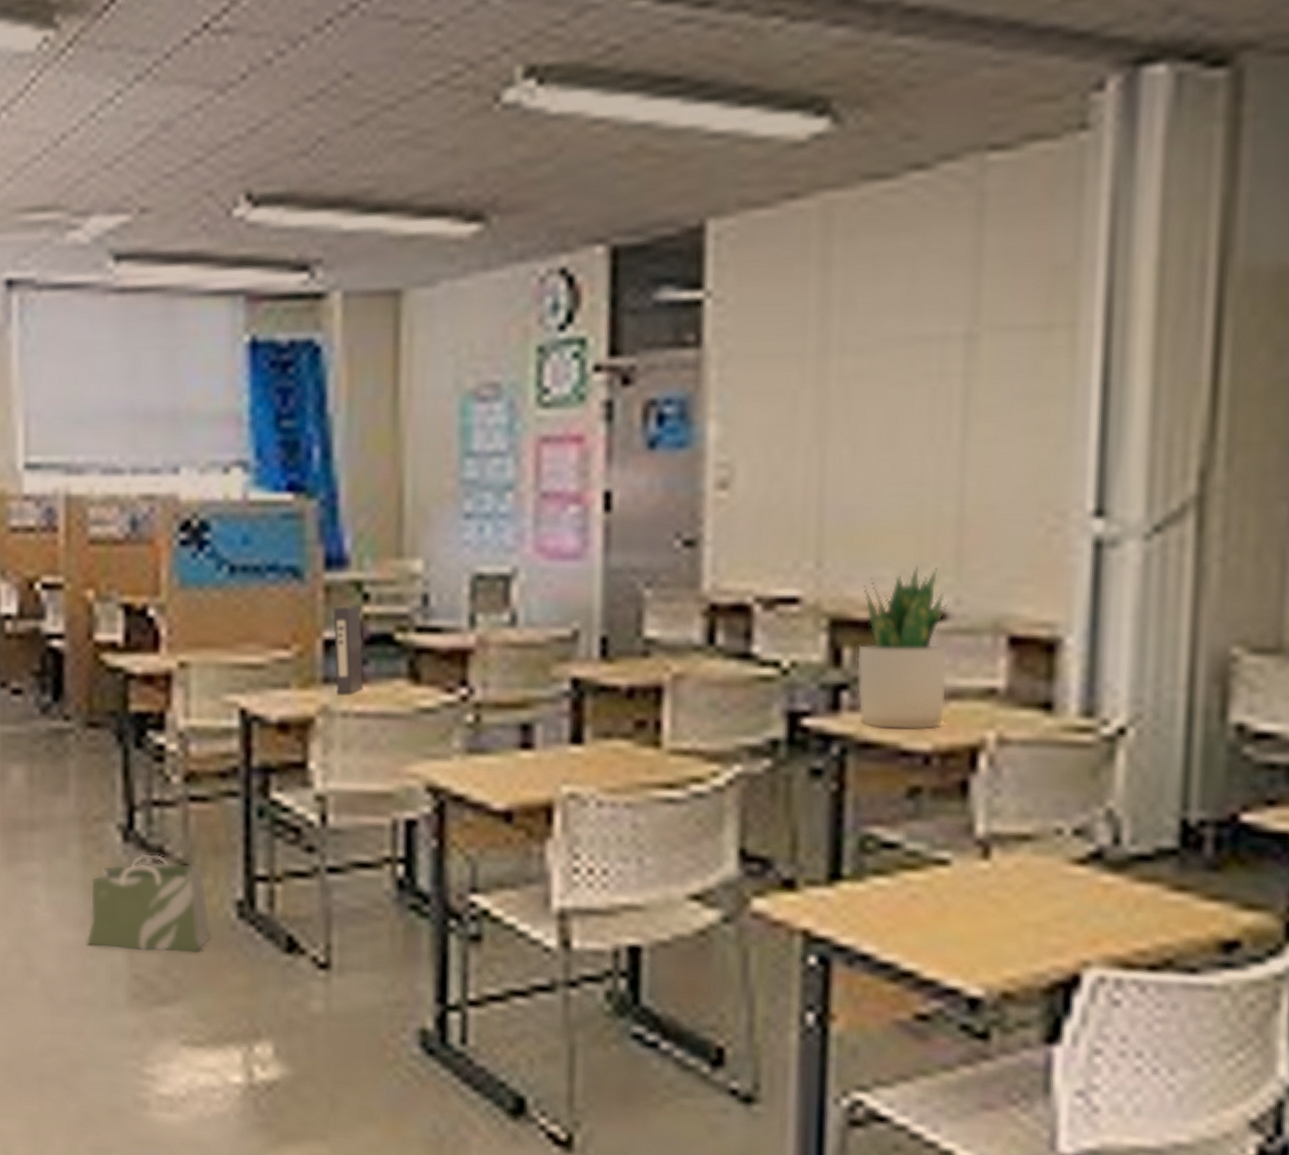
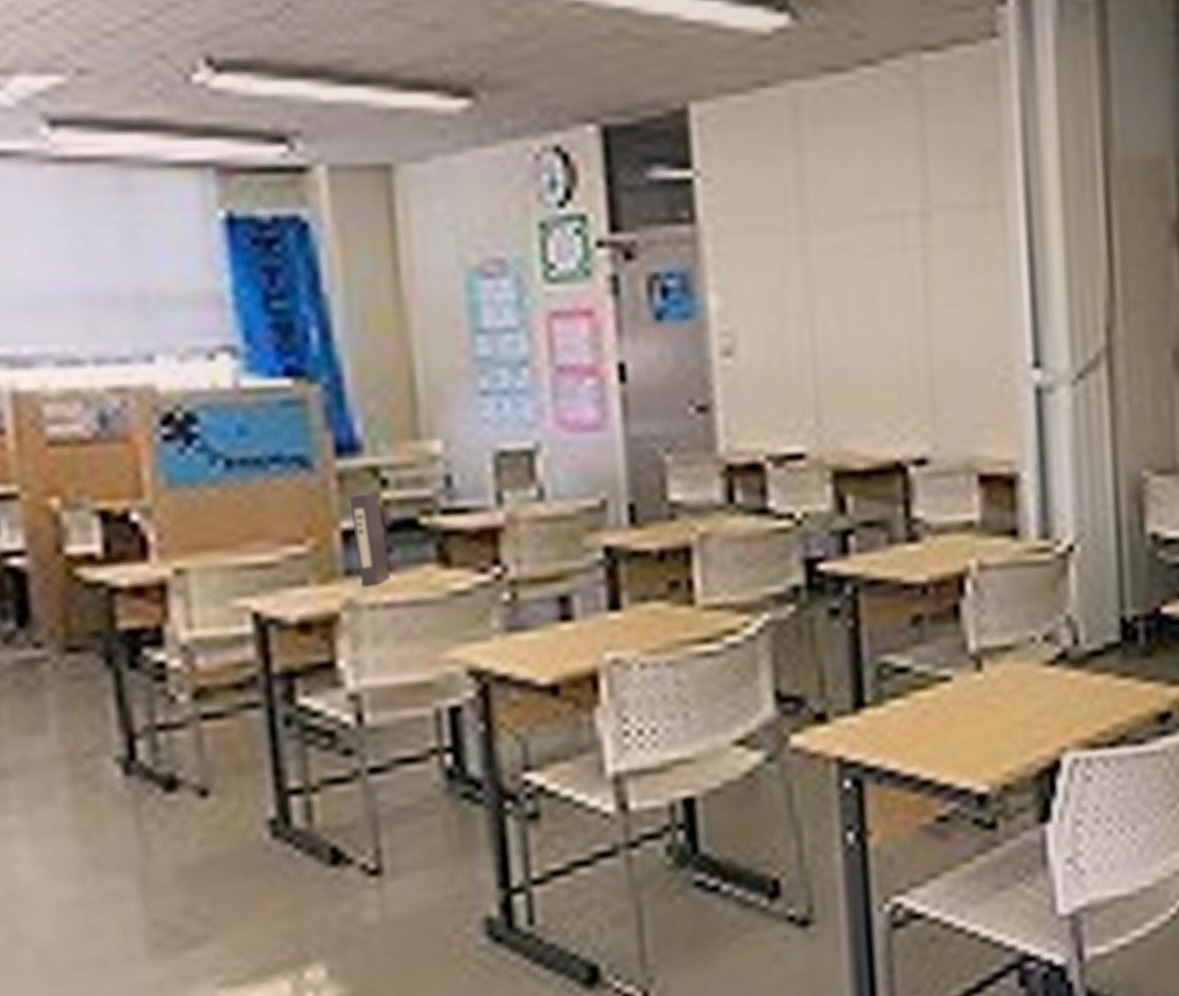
grocery bag: present [86,853,211,954] -> none [87,782,243,900]
planter: present [857,566,950,730] -> none [858,418,935,567]

